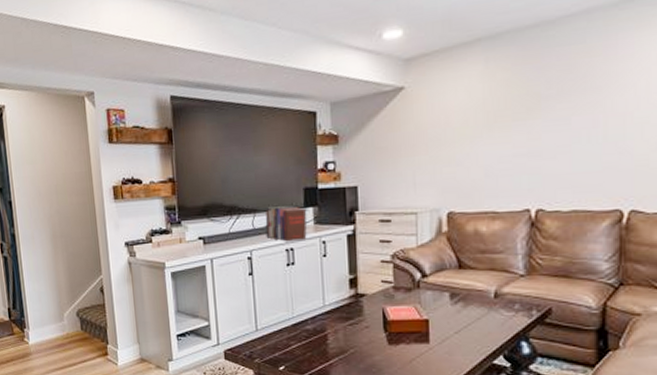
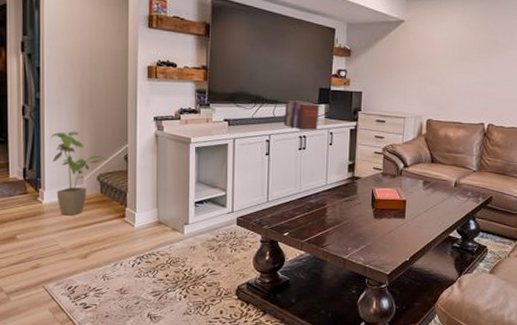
house plant: none [29,265,84,356] -> present [51,131,108,216]

